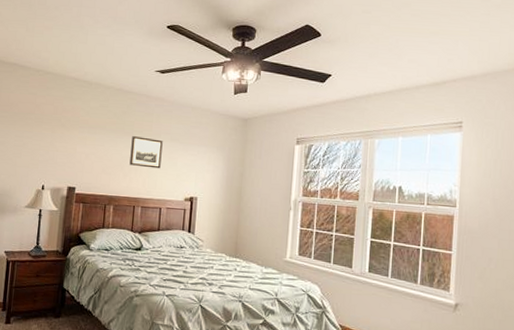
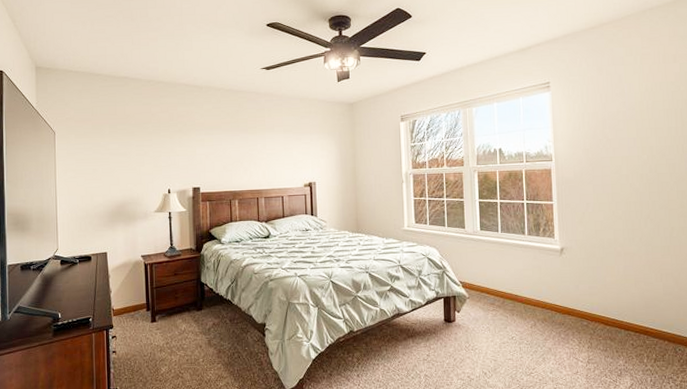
wall art: present [129,136,163,169] -> none [247,132,278,161]

